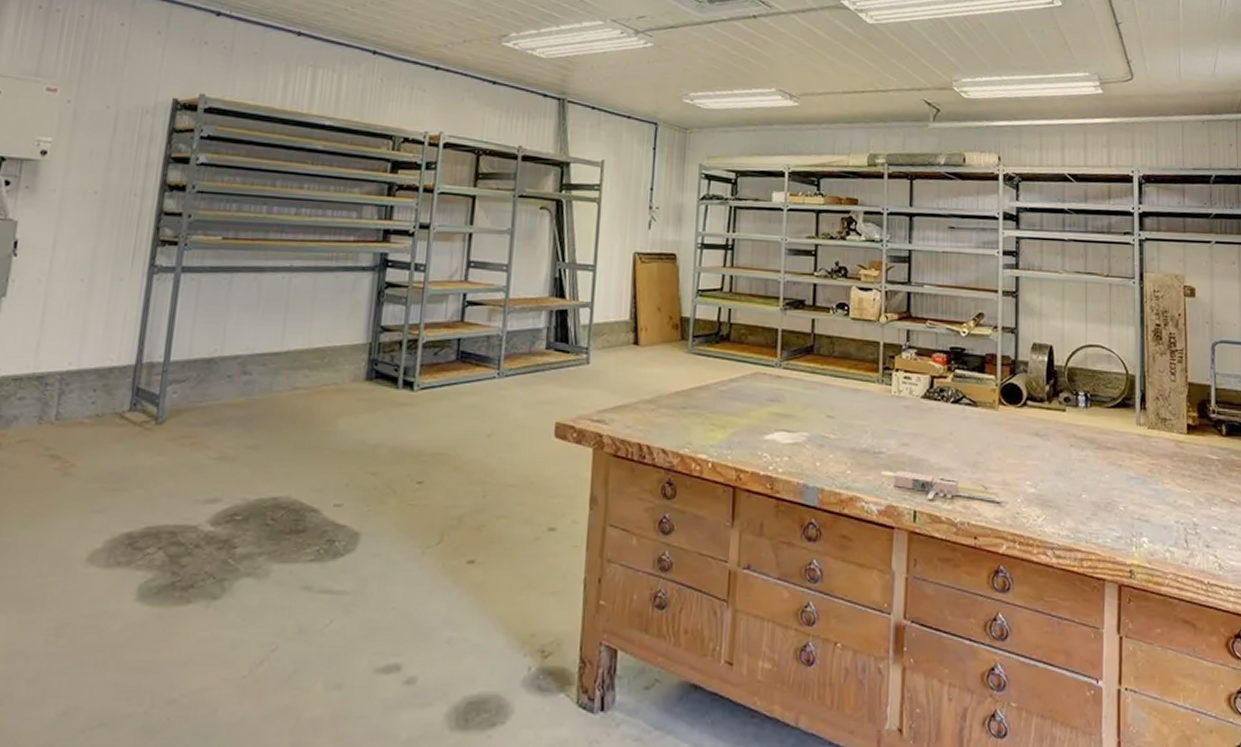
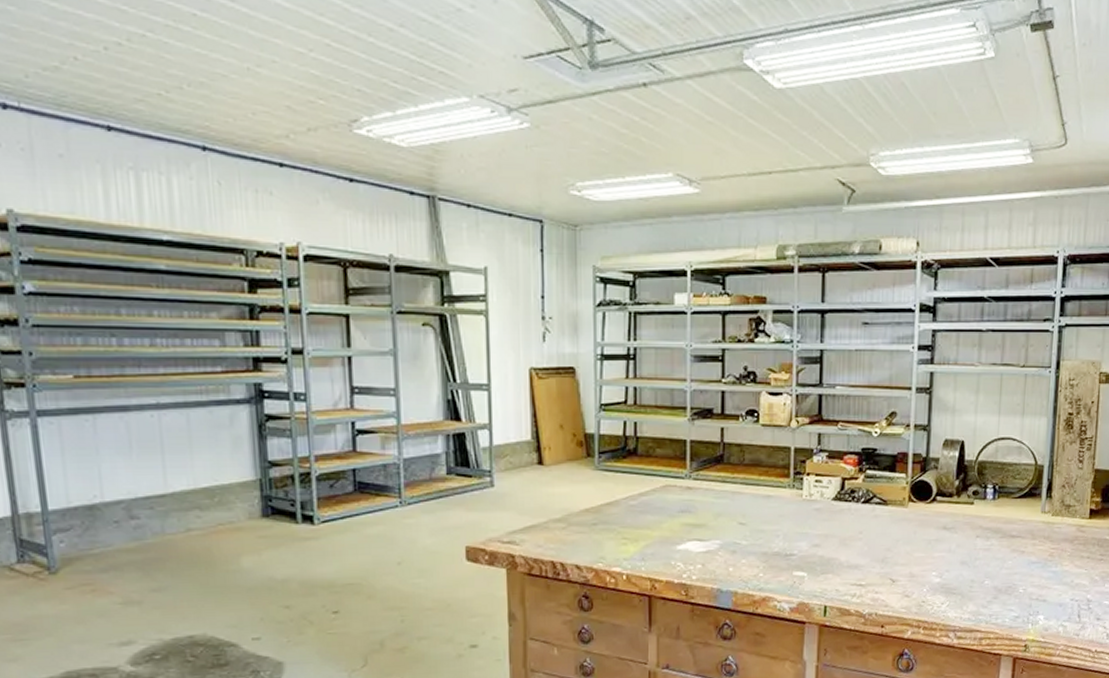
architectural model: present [893,470,1001,502] -> none [805,570,907,595]

